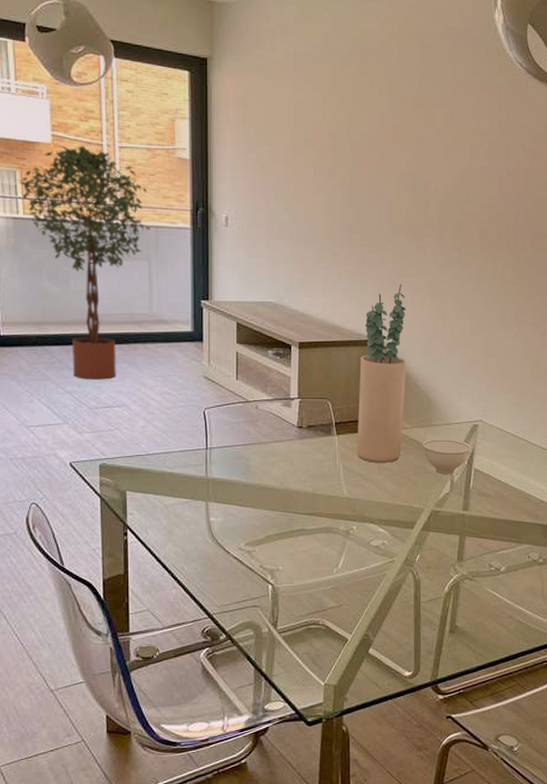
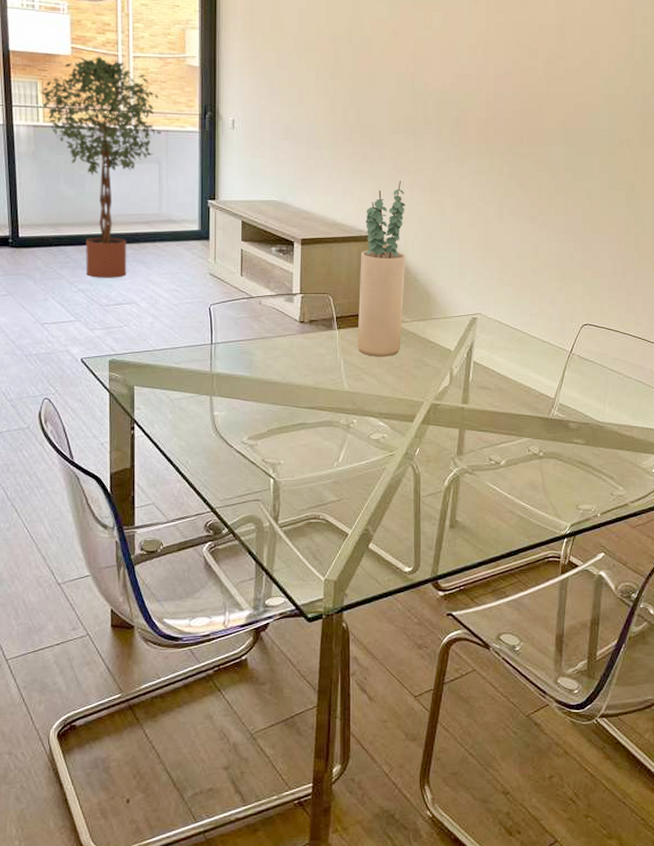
bowl: present [422,438,471,475] -> none [422,332,470,368]

